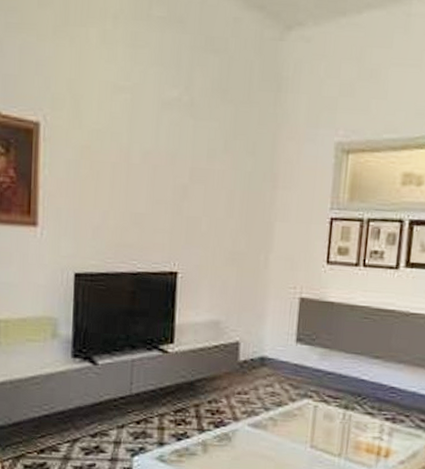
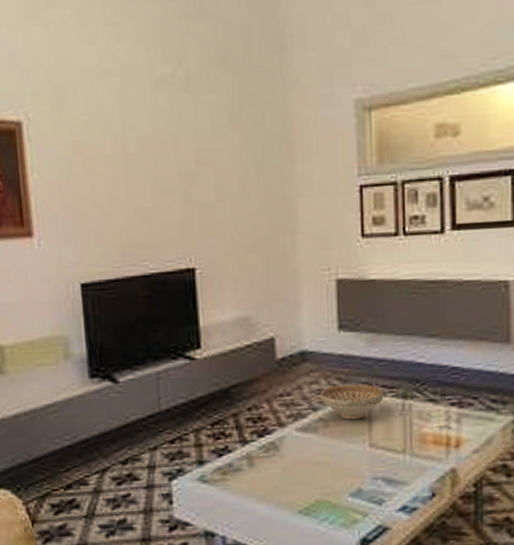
decorative bowl: none [273,390,329,423] -> present [320,384,384,420]

